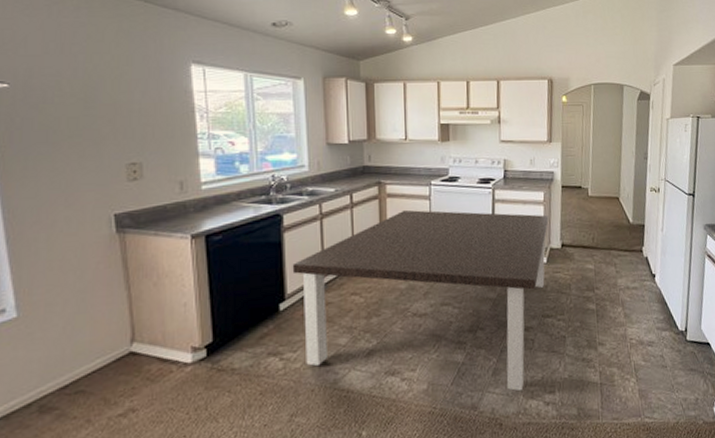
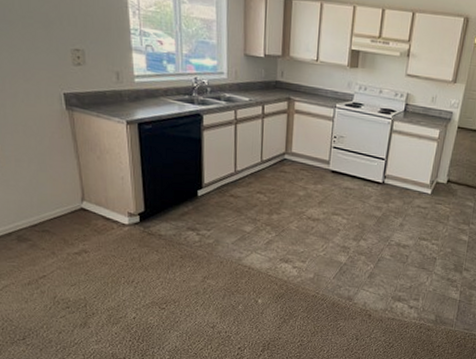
dining table: present [292,209,549,392] -> none [209,126,440,294]

